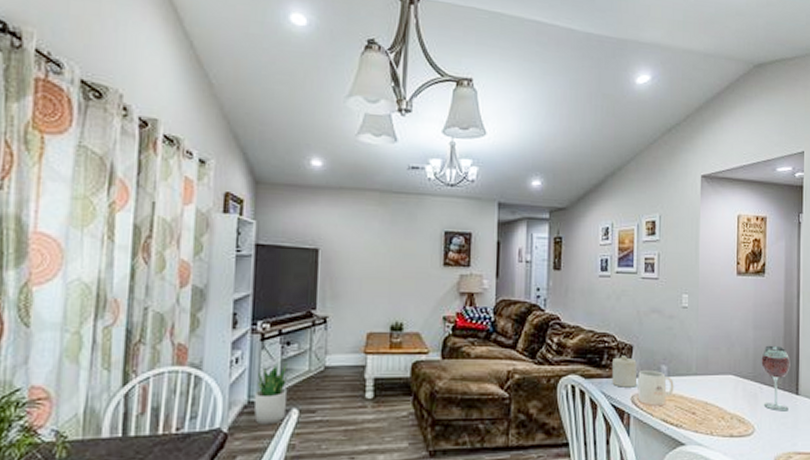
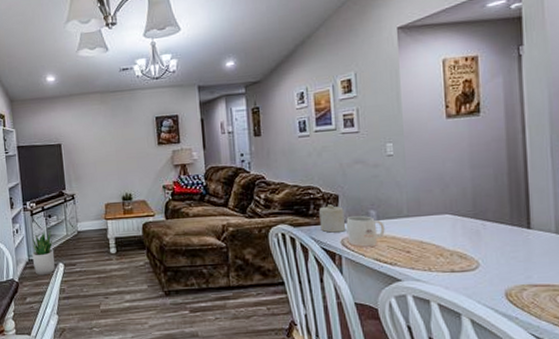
wineglass: present [761,345,790,412] -> none [481,182,519,246]

